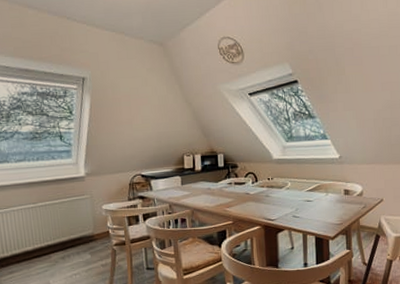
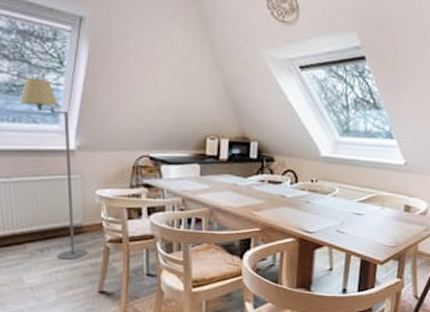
floor lamp: none [41,126,100,263] -> present [19,77,88,259]

